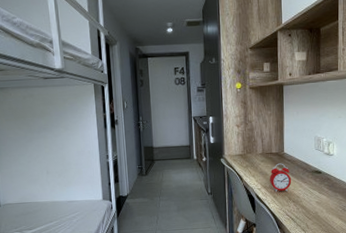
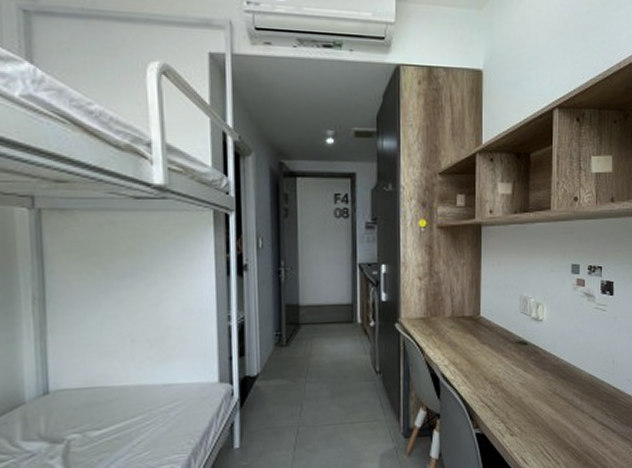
alarm clock: present [270,163,292,192] -> none [461,330,489,370]

